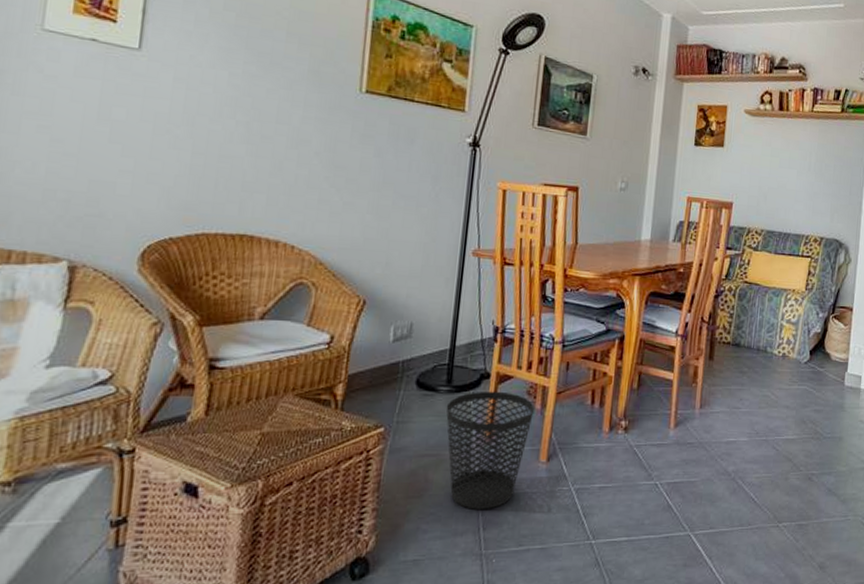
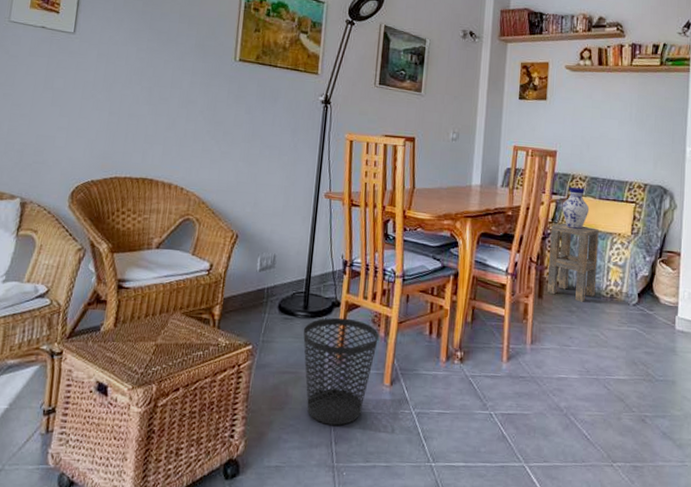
side table: none [719,279,773,362] -> present [547,223,599,302]
vase: none [736,241,765,287] -> present [562,187,590,230]

